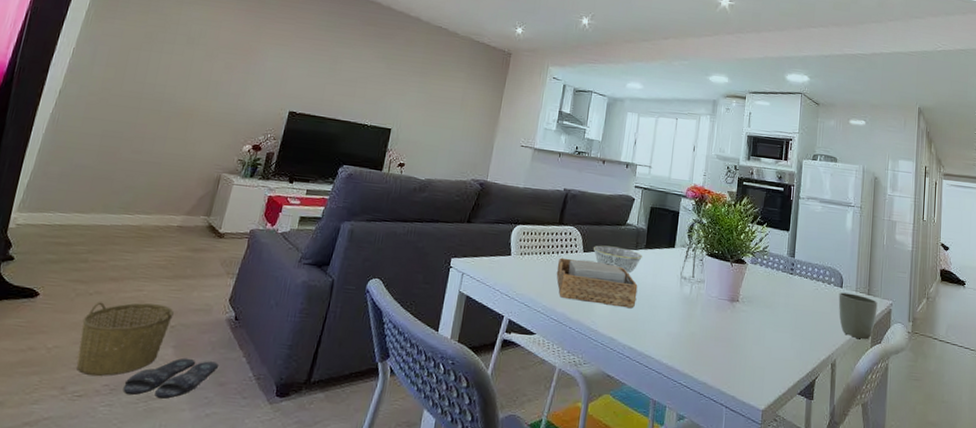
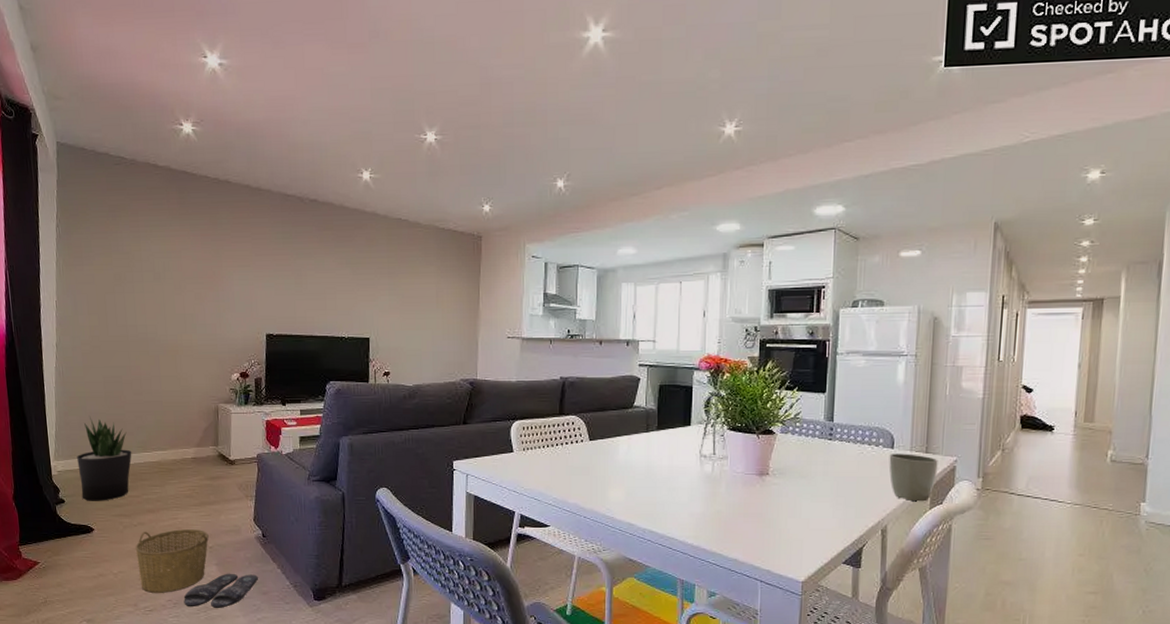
planter: none [36,169,112,263] -> present [77,416,132,501]
napkin holder: present [556,257,638,309] -> none [563,449,653,493]
bowl: present [593,245,642,274] -> none [599,431,655,458]

